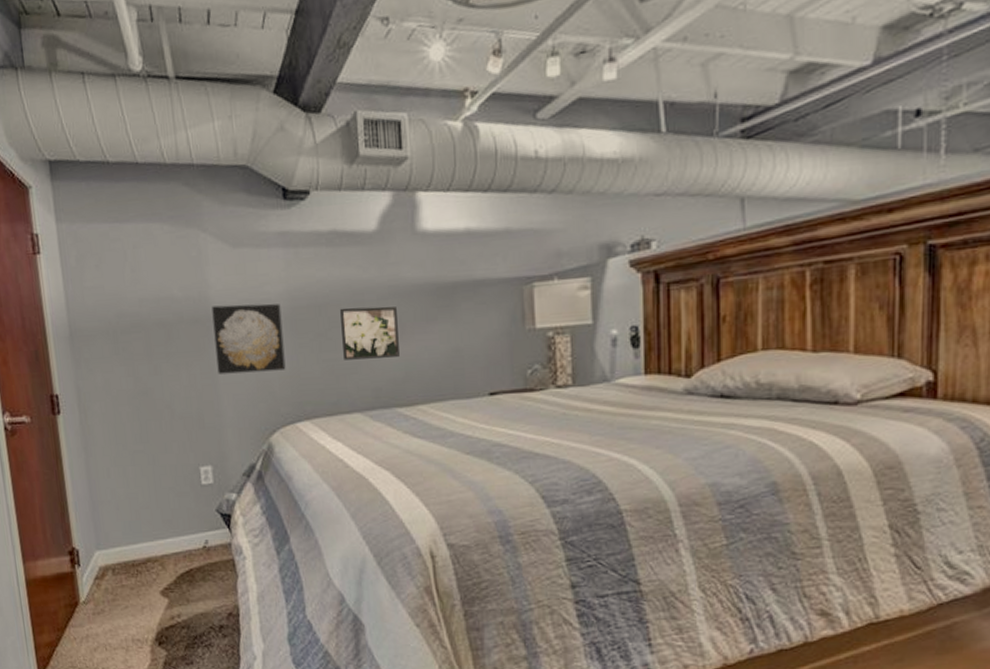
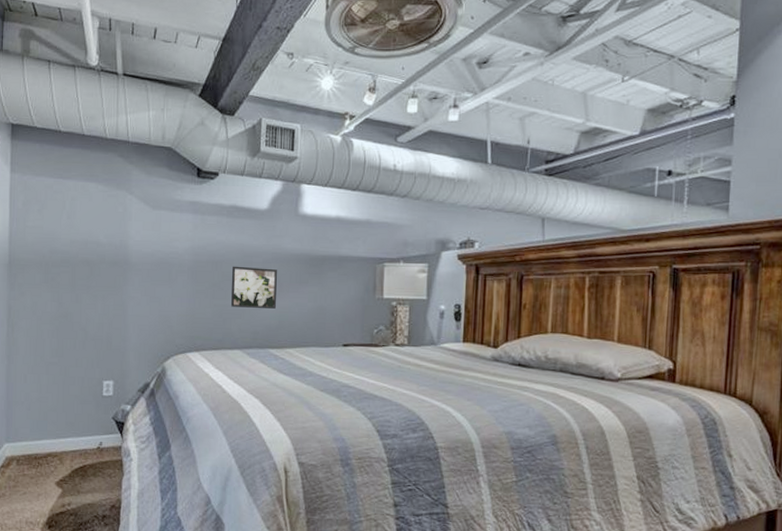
wall art: present [211,303,286,374] -> none [128,253,185,310]

